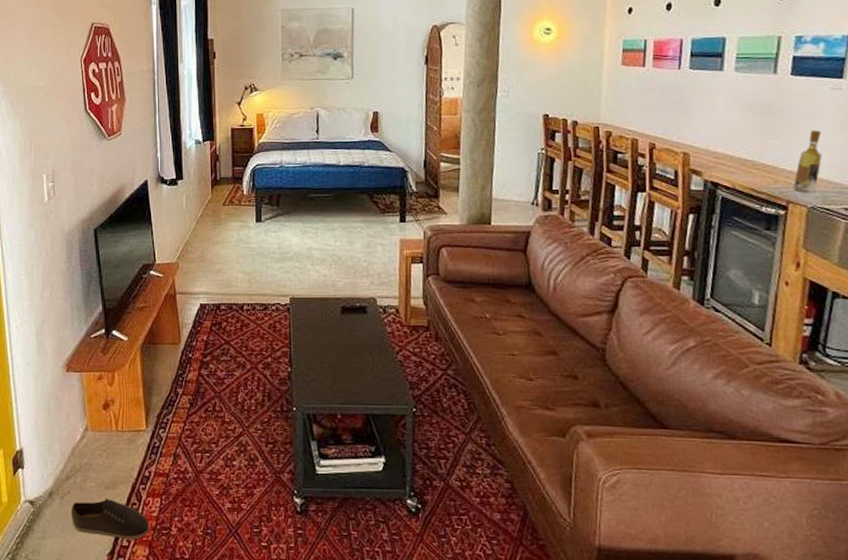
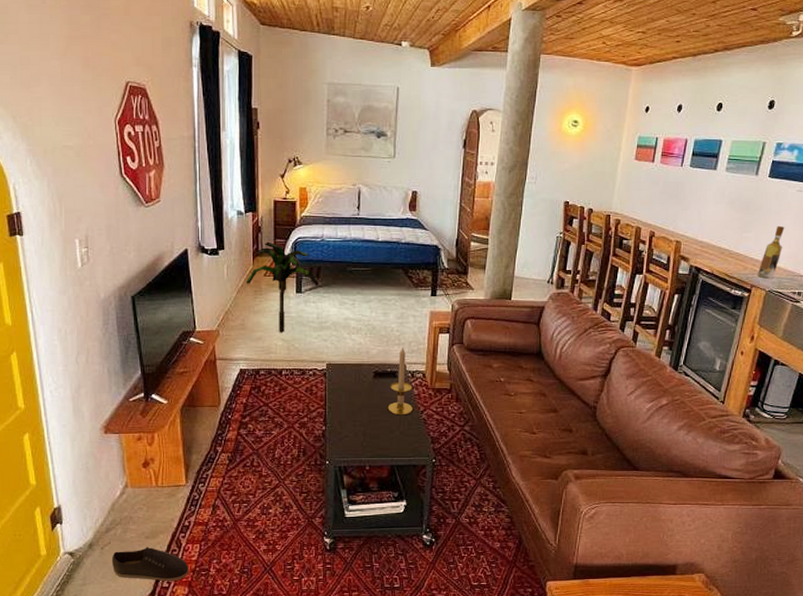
plant: none [204,170,279,264] -> present [245,241,319,332]
candle: none [358,279,387,356] -> present [387,347,413,416]

